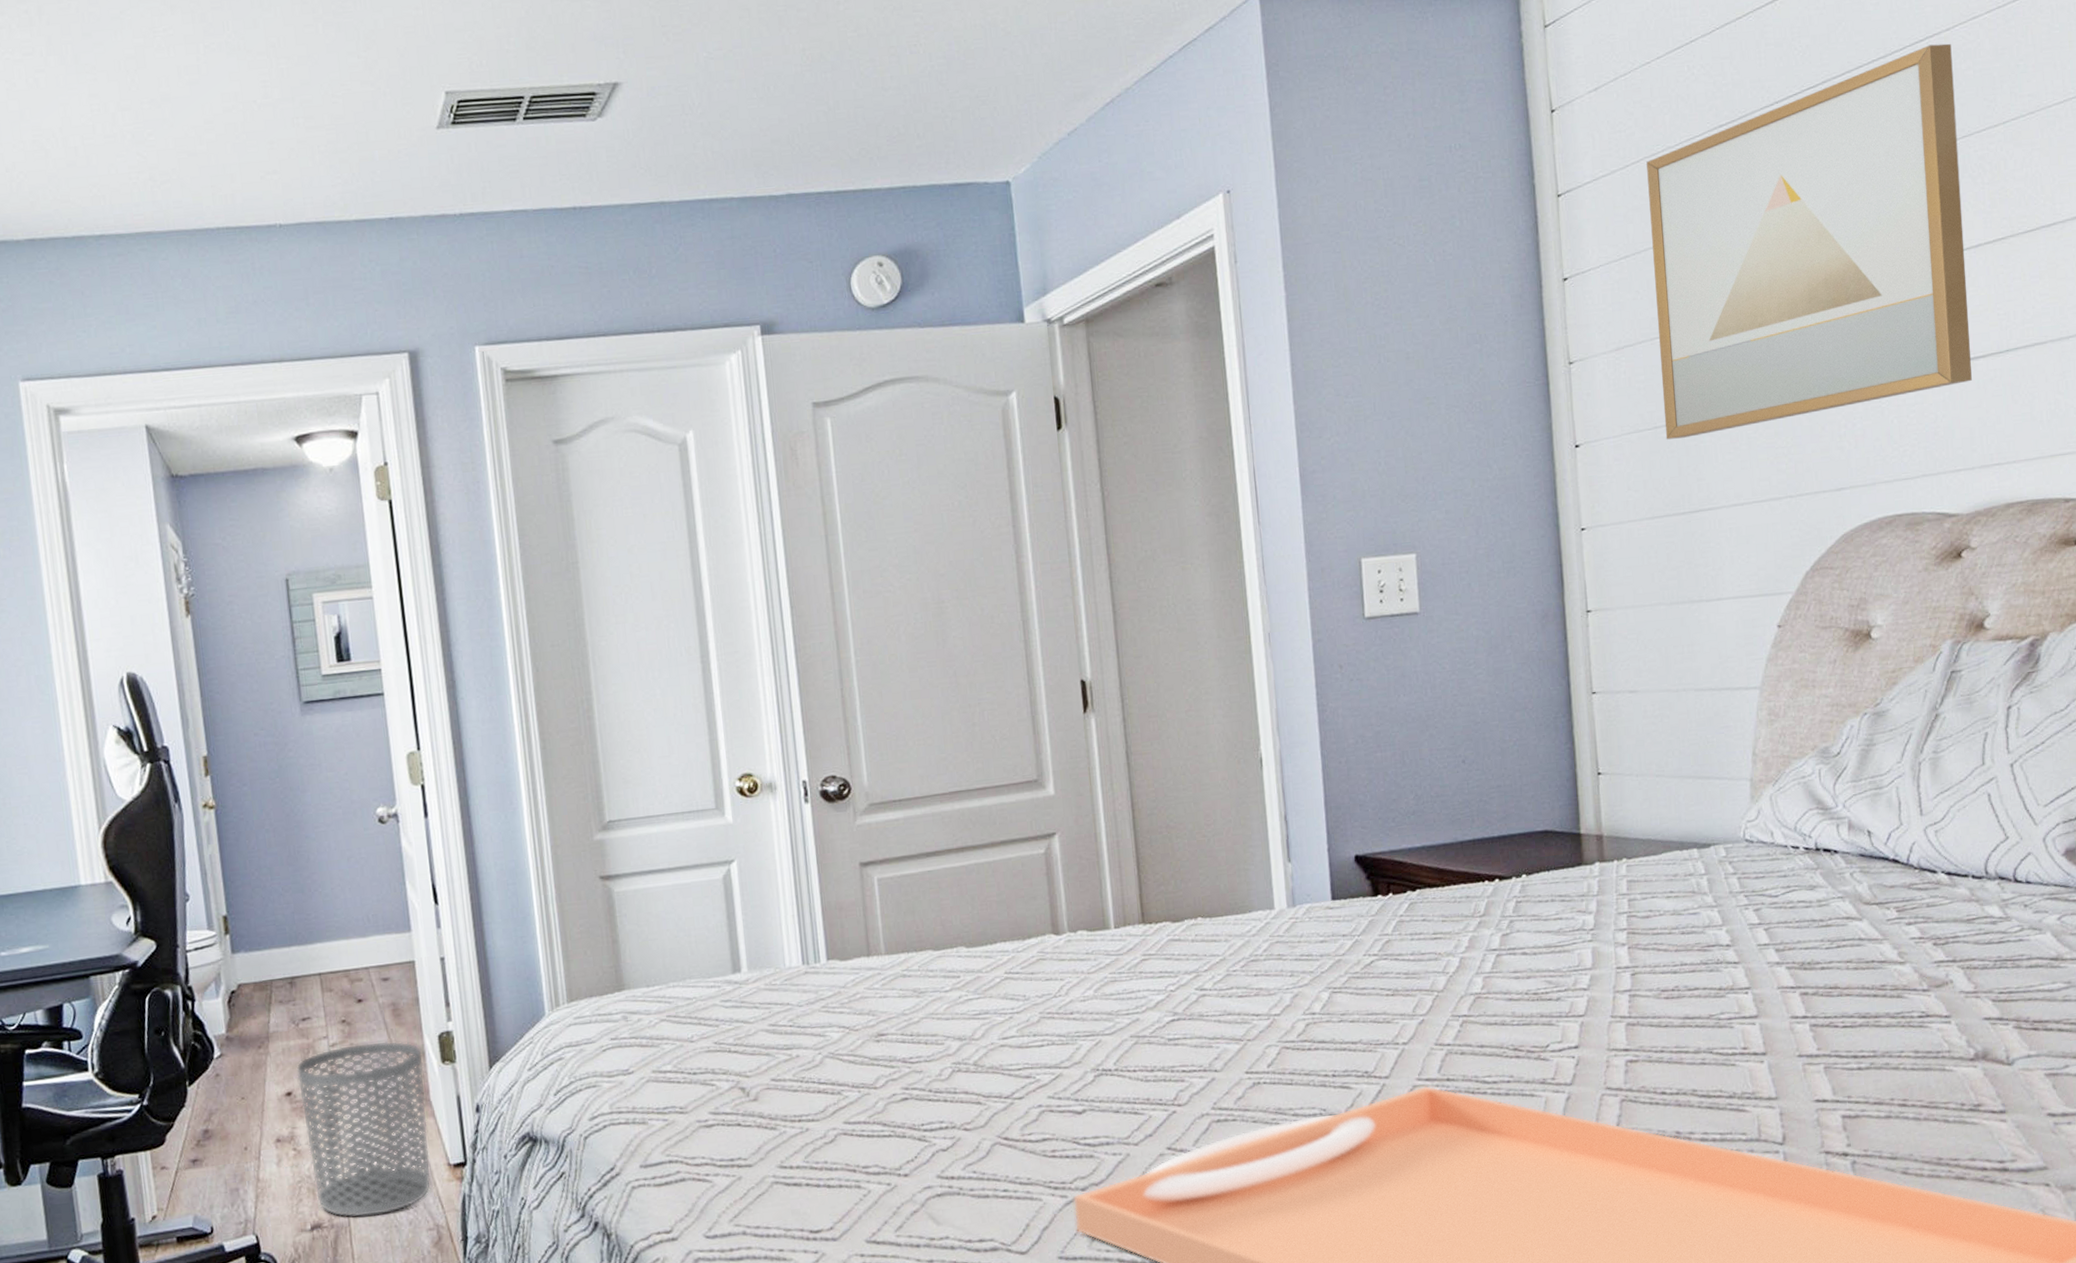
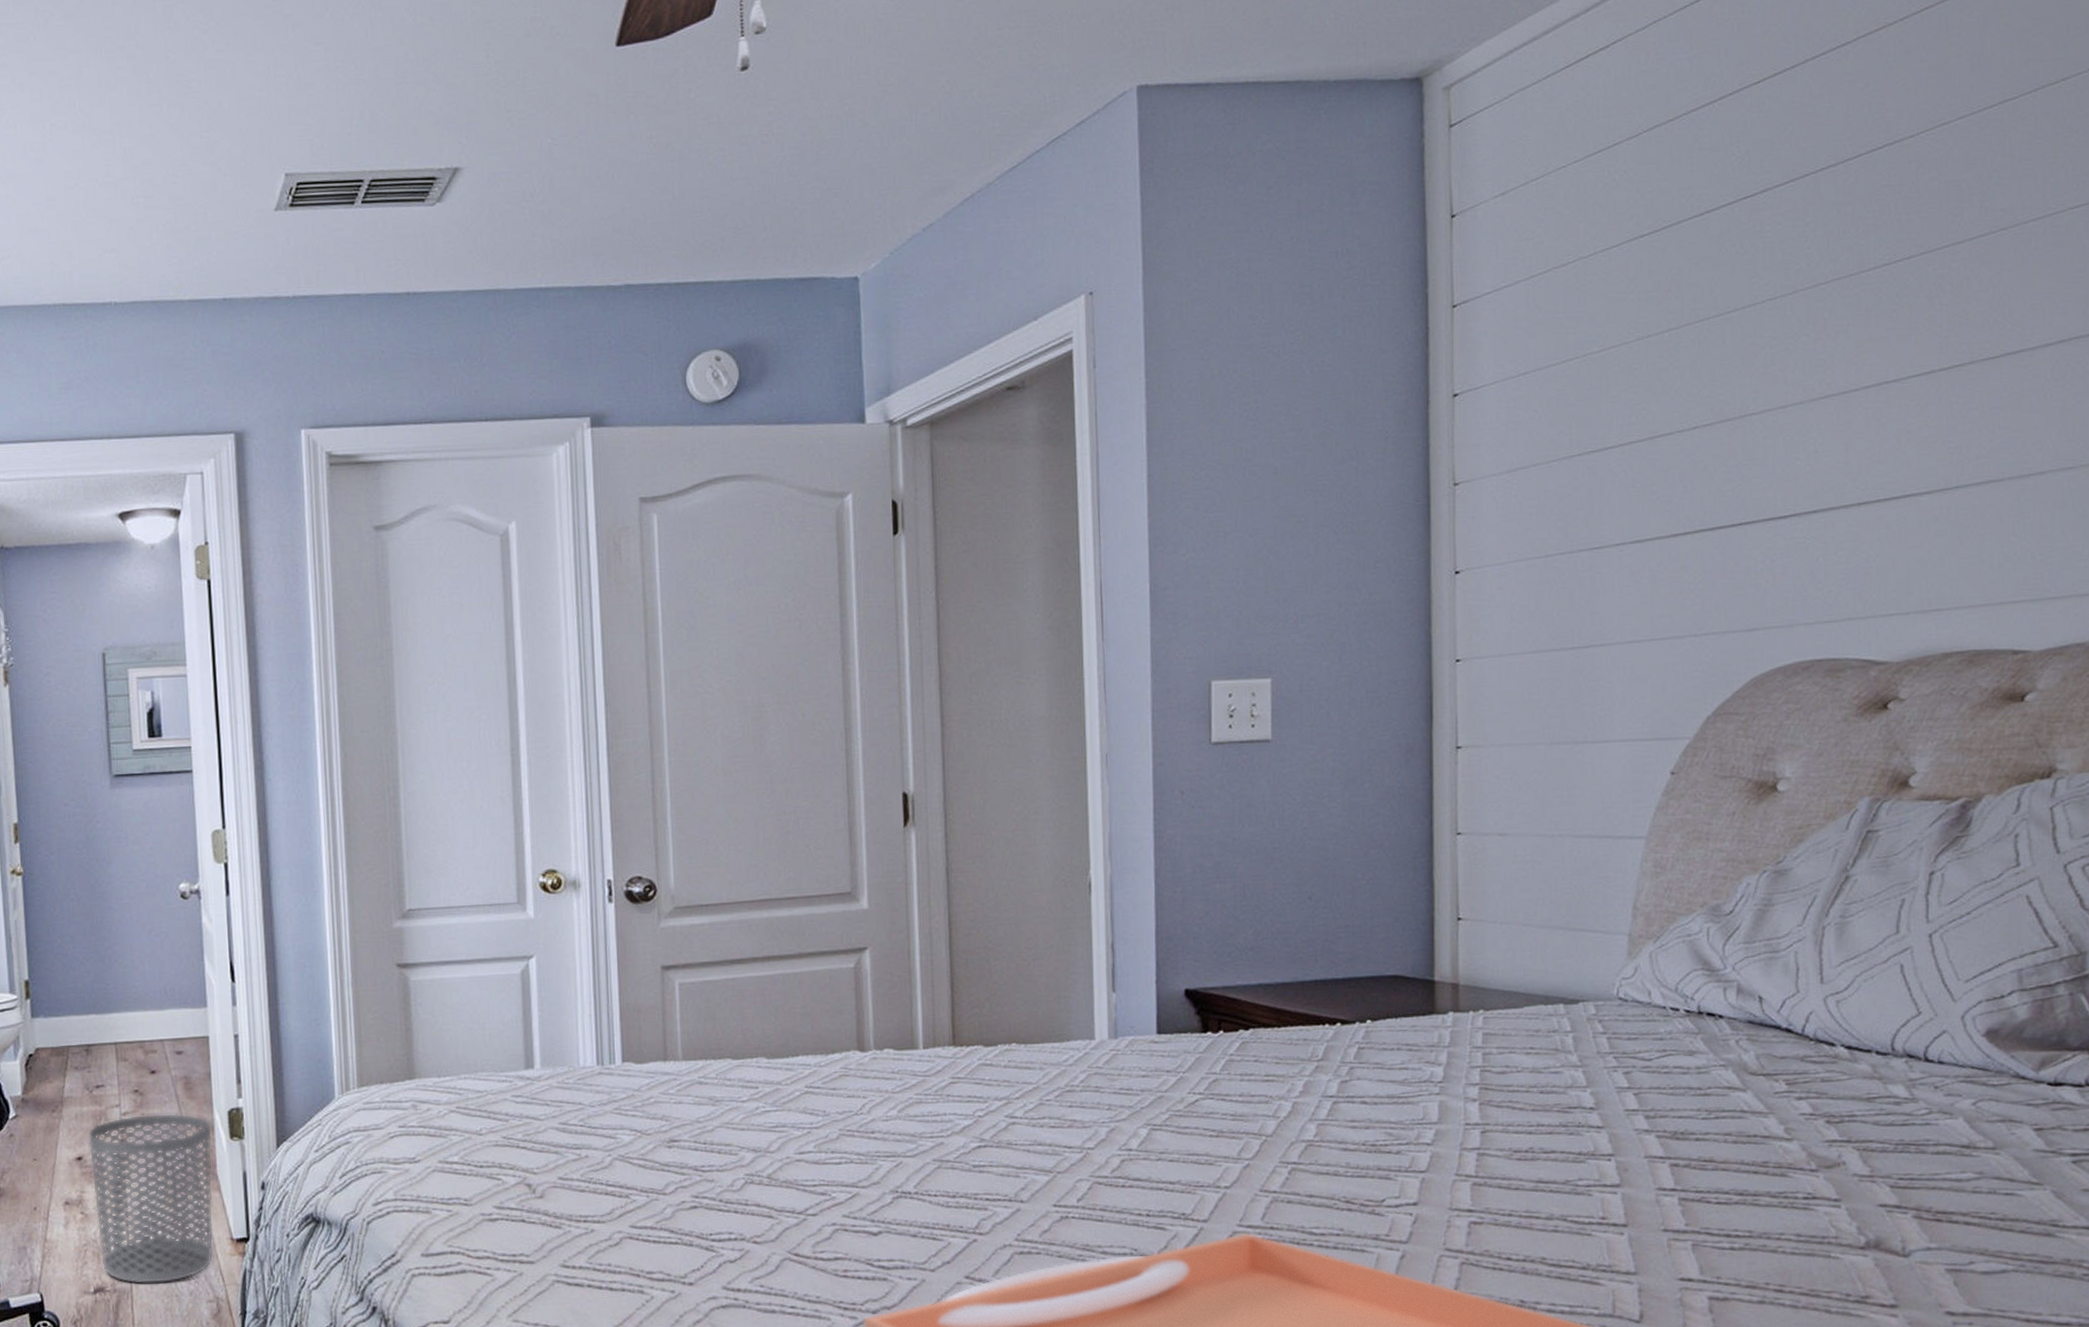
wall art: present [1646,43,1972,440] -> none [1555,151,1914,569]

